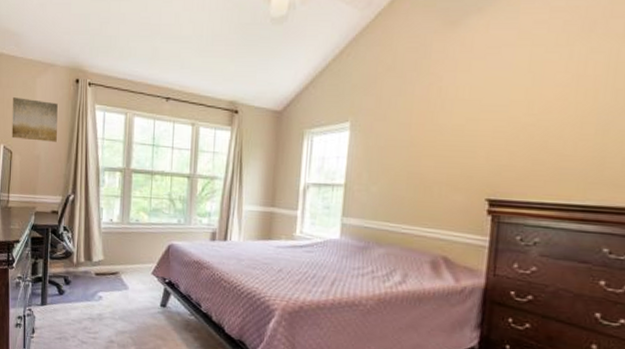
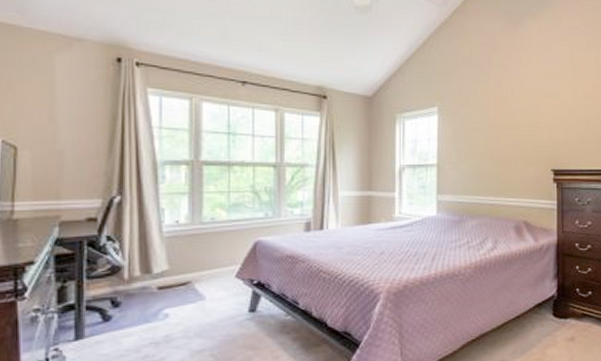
wall art: present [11,97,58,142] -> none [14,77,91,133]

